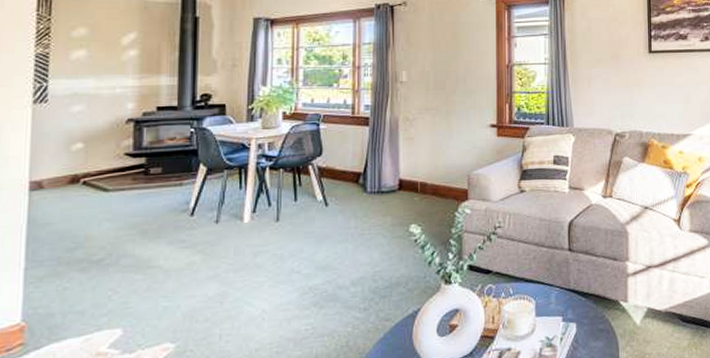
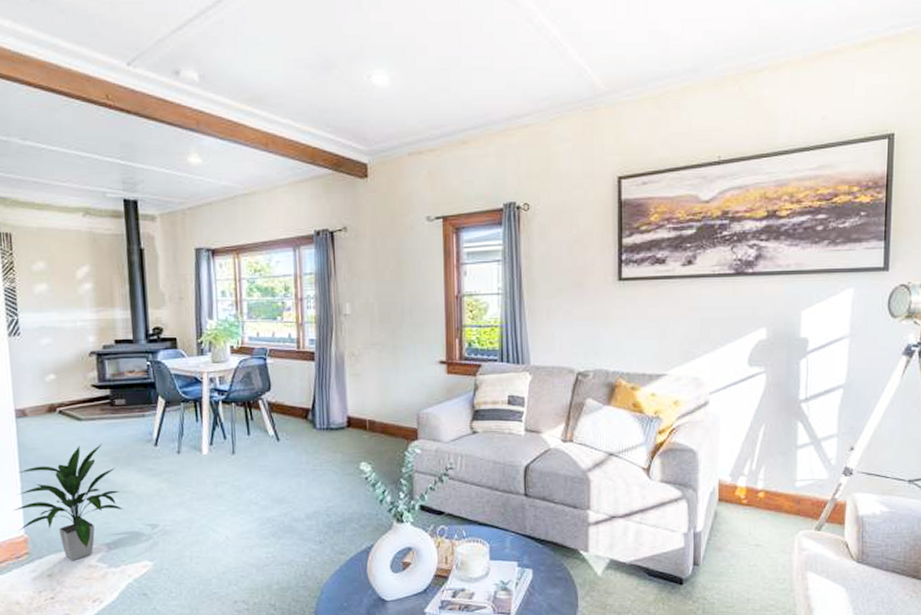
indoor plant: none [10,215,147,350] -> present [13,443,123,561]

